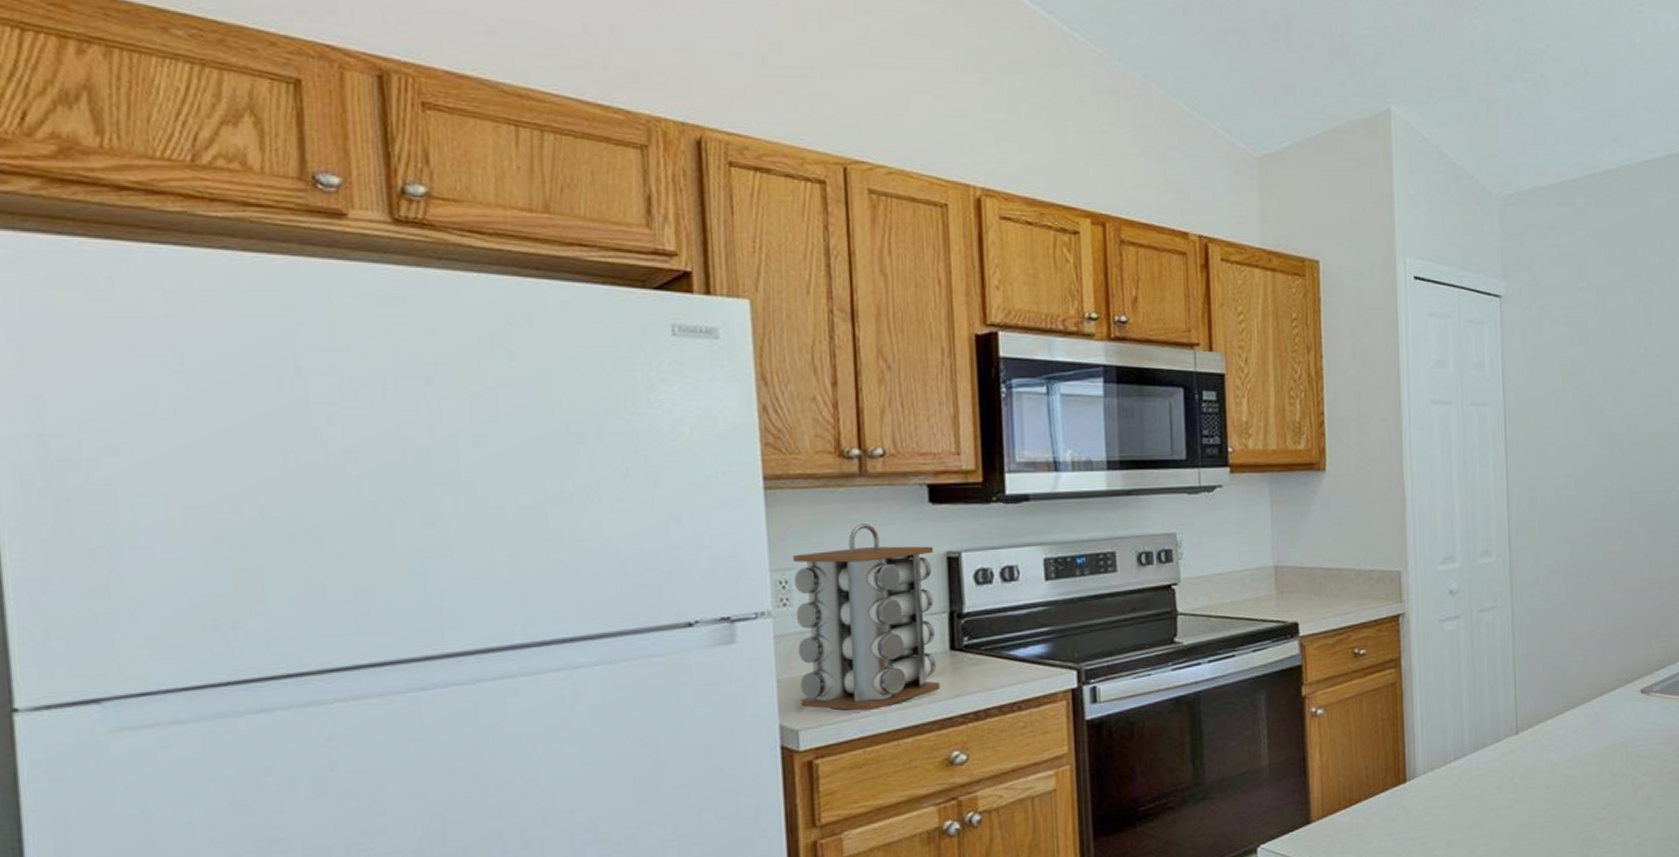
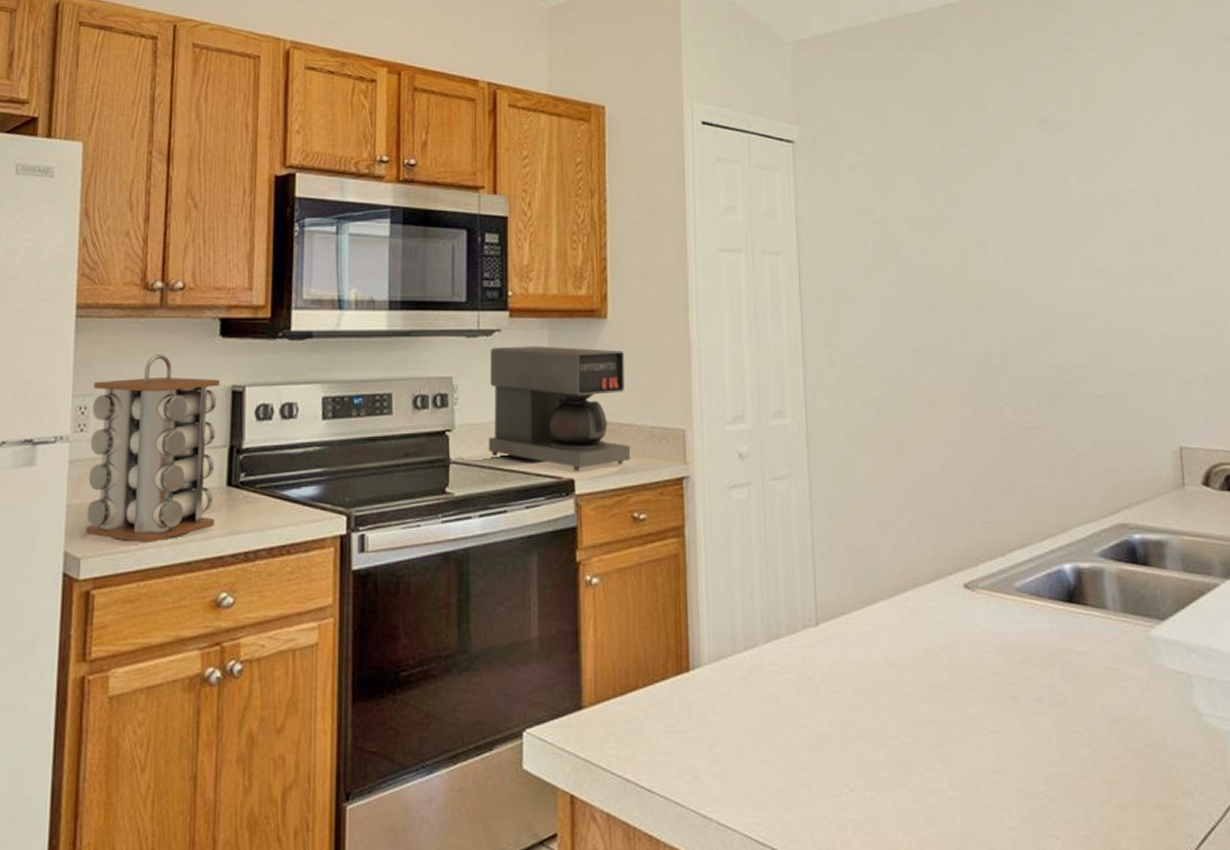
coffee maker: none [1212,499,1351,616] -> present [488,346,631,472]

